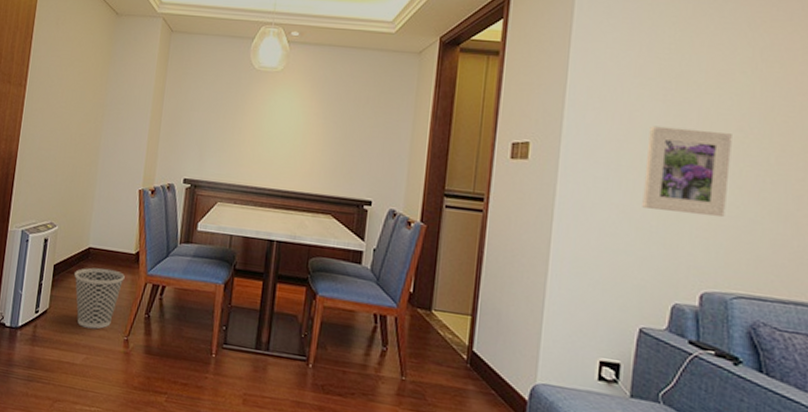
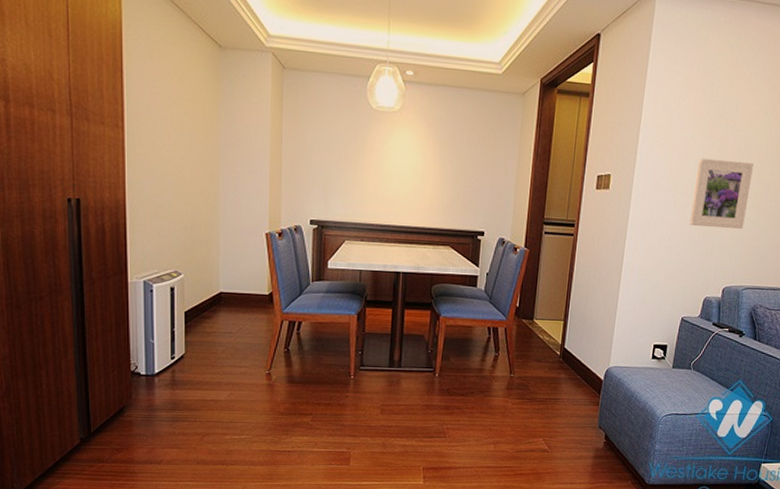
wastebasket: present [74,267,125,329] -> none [208,310,260,367]

